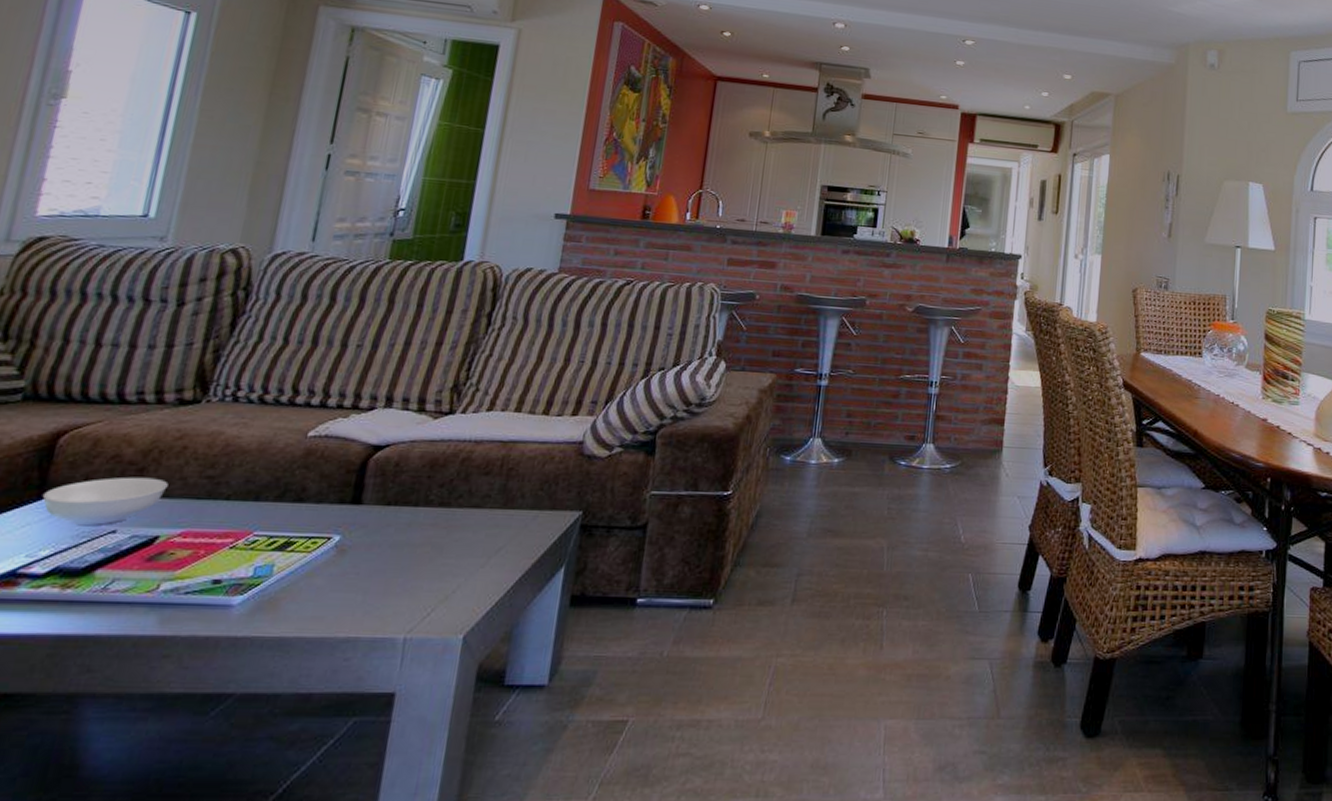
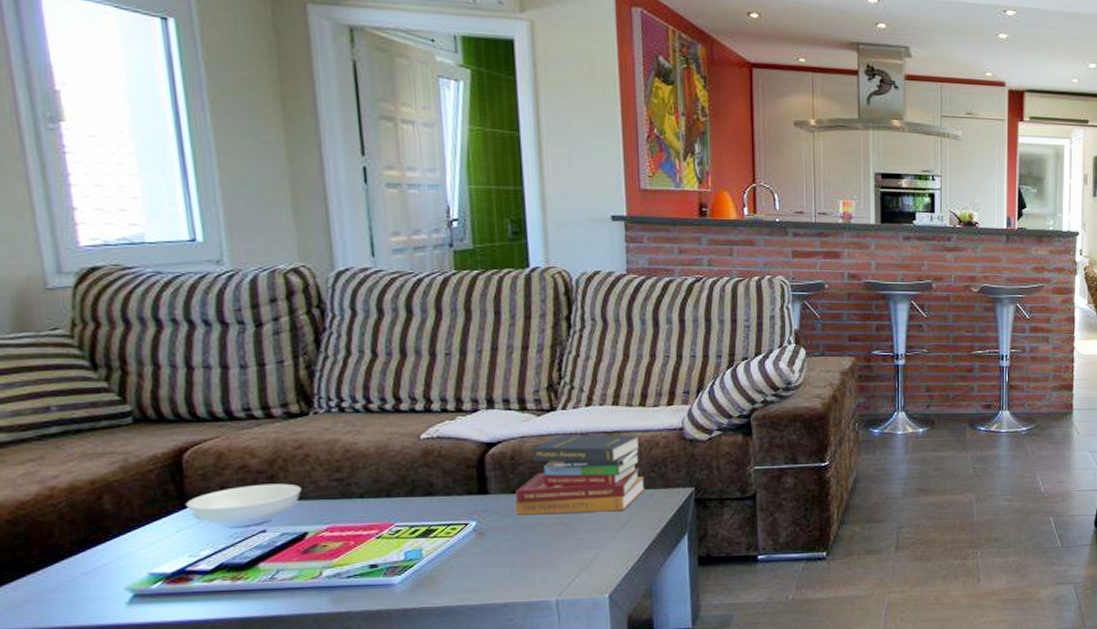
books: none [385,441,536,534] -> present [515,434,645,515]

